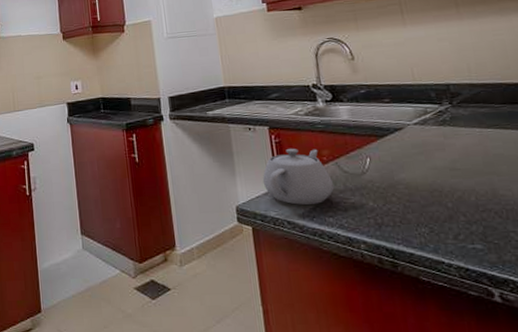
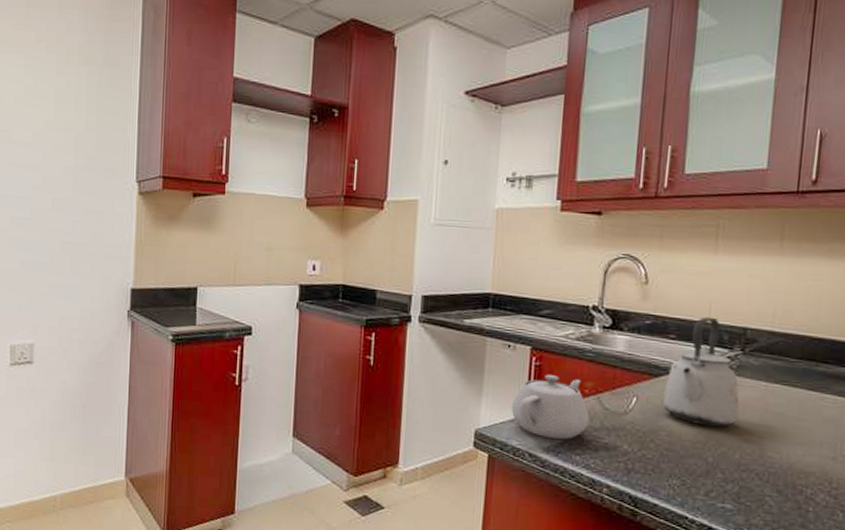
kettle: none [392,79,466,175] -> present [663,316,740,427]

